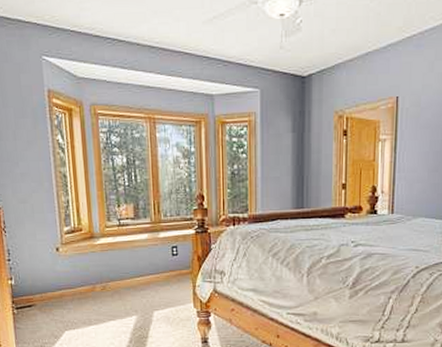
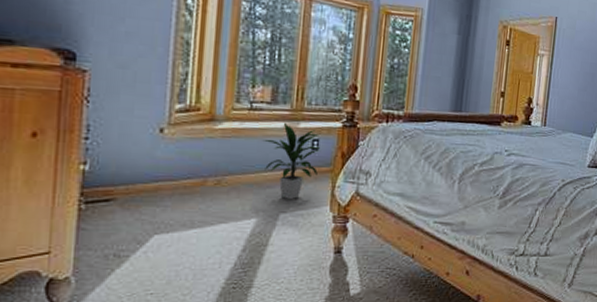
indoor plant: none [132,234,180,300] -> present [262,122,320,200]

